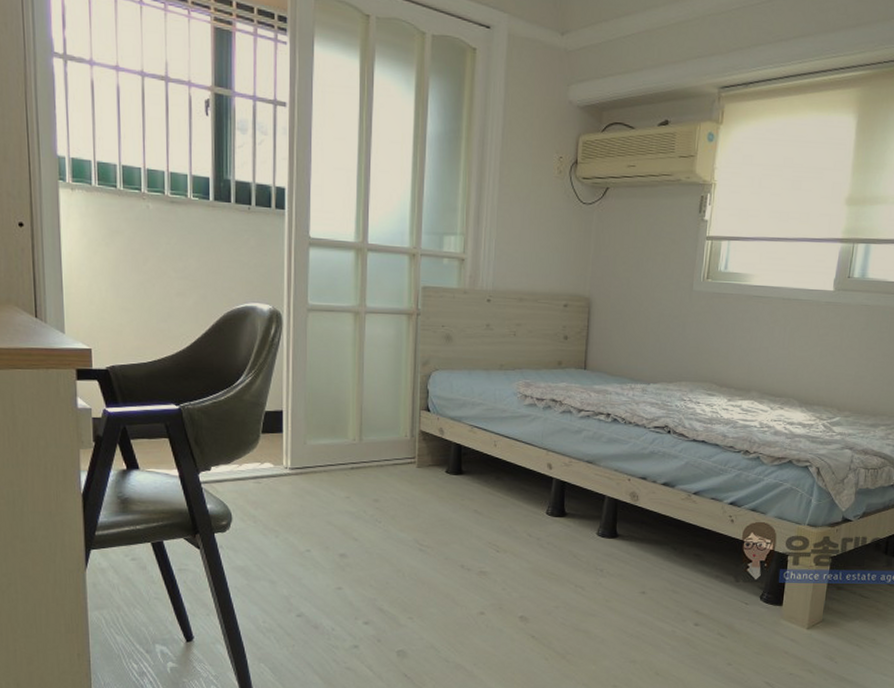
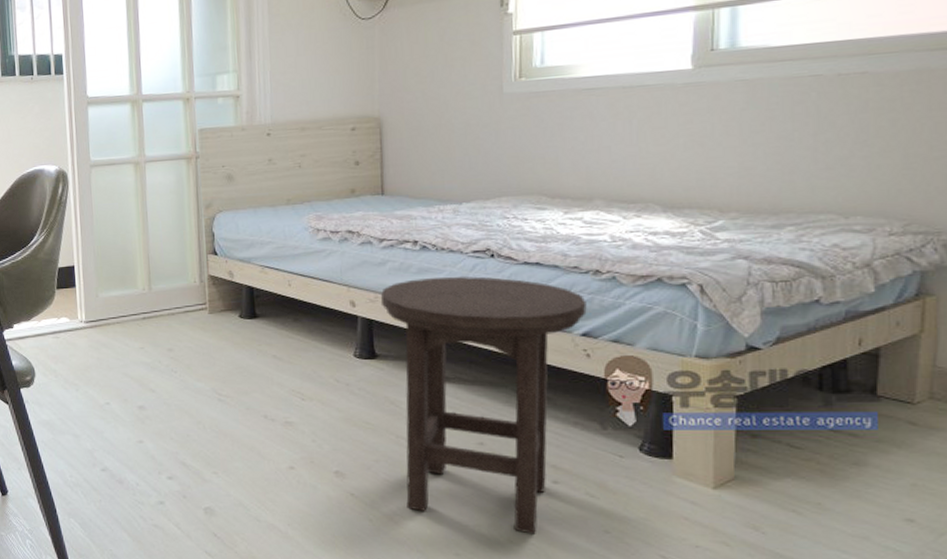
stool: none [573,447,736,668] -> present [380,276,587,534]

